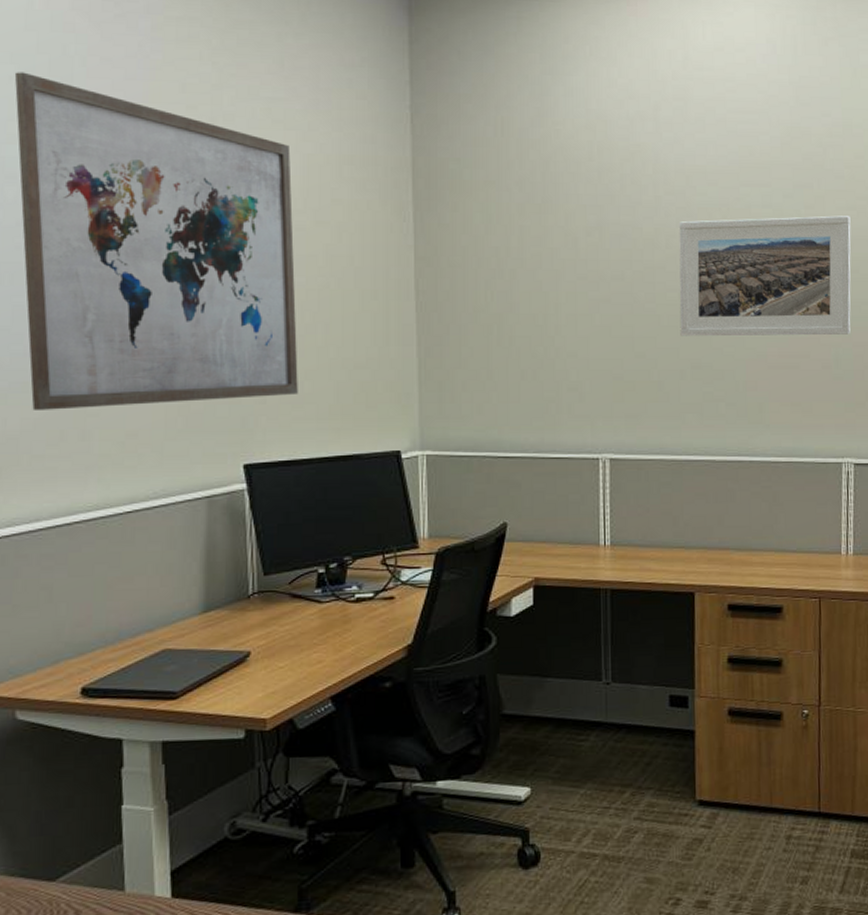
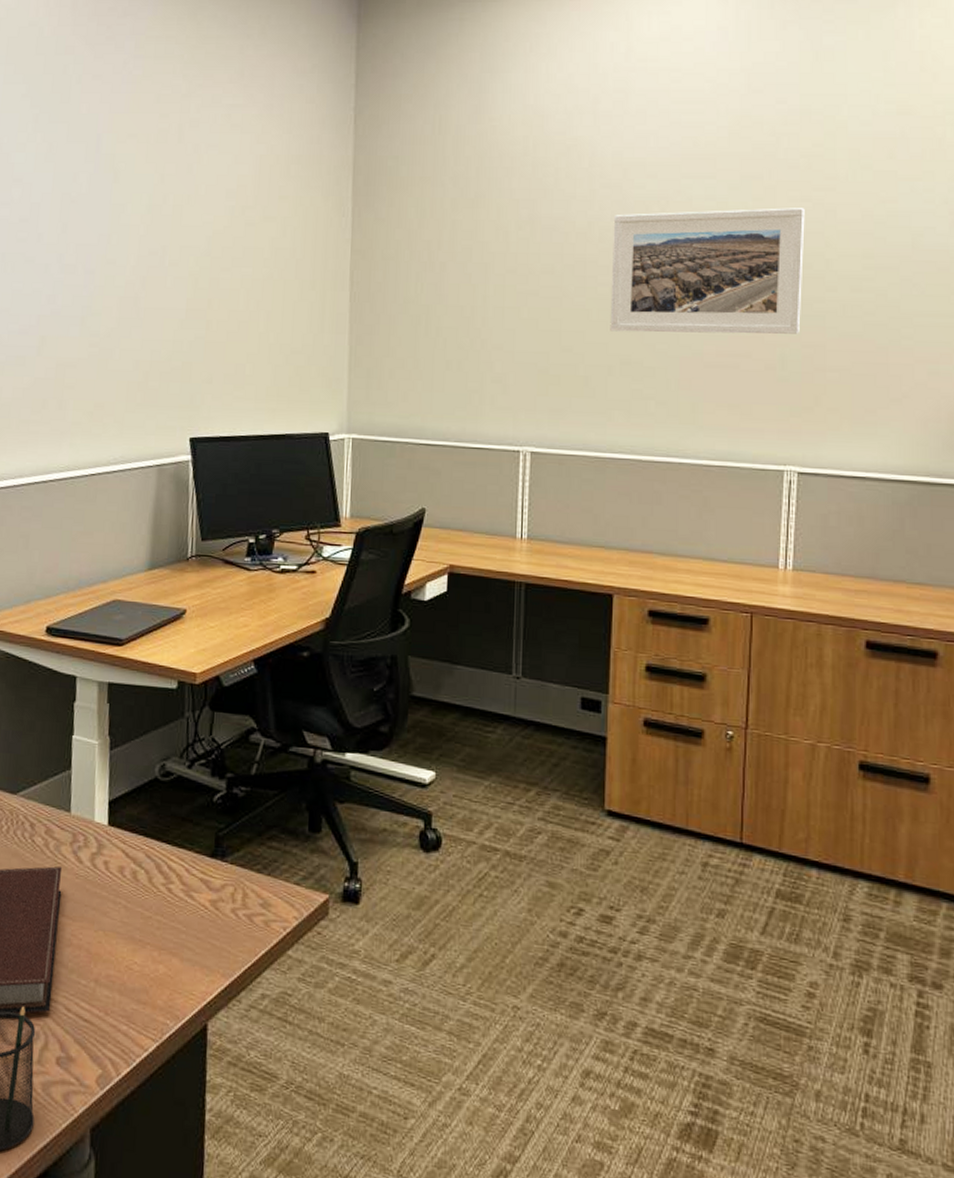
wall art: present [14,72,298,410] -> none [22,90,245,382]

